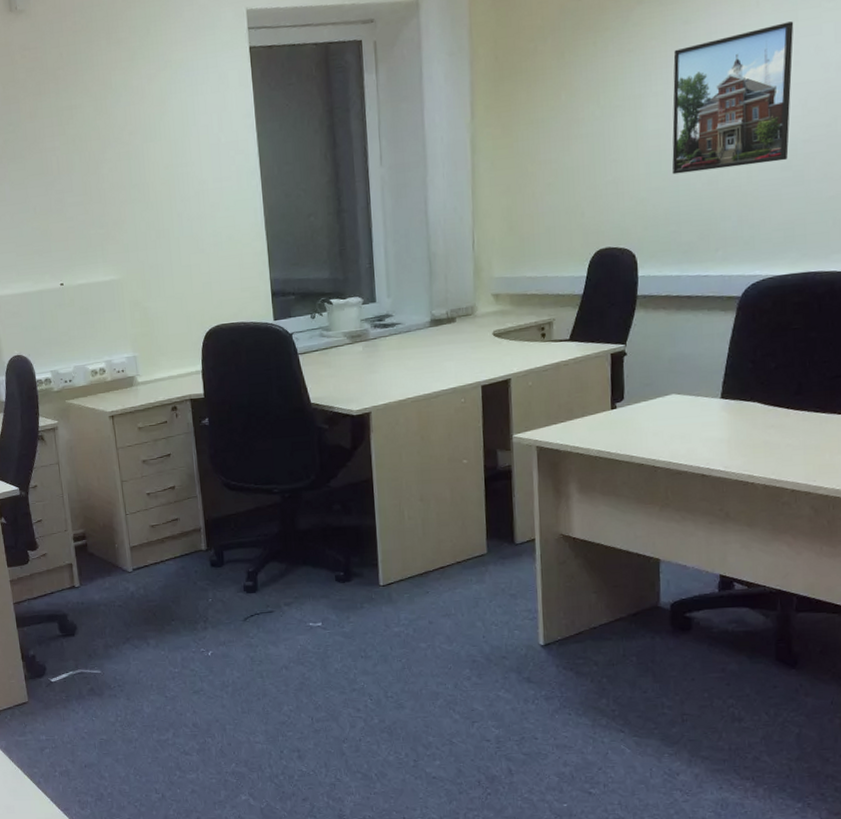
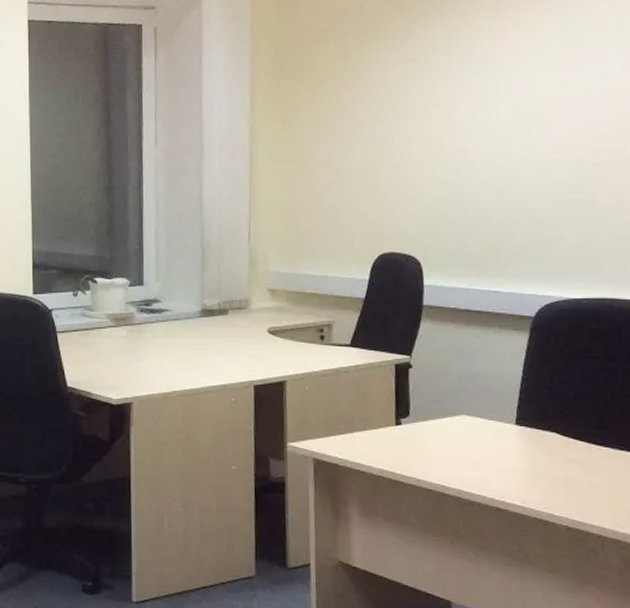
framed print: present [672,21,794,175] -> none [458,48,579,185]

